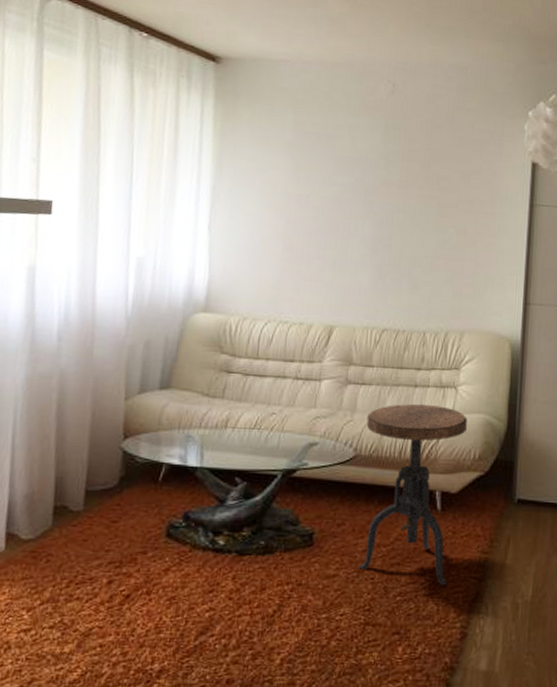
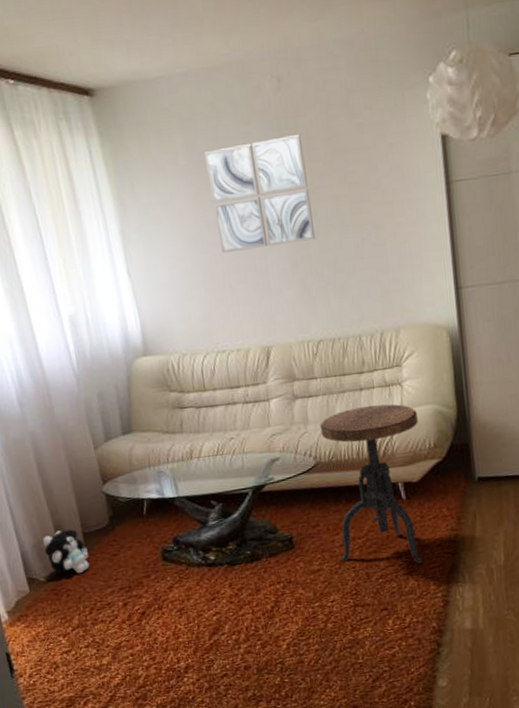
plush toy: none [36,483,85,538] -> present [43,529,90,574]
wall art: none [306,132,404,232] -> present [204,135,316,254]

